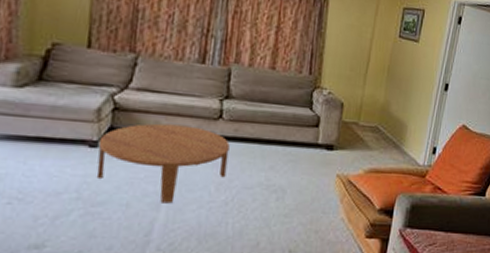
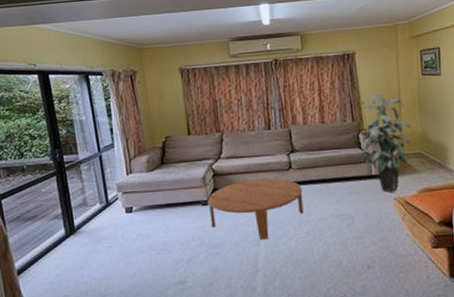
indoor plant: none [309,46,374,167] -> present [360,93,412,192]

